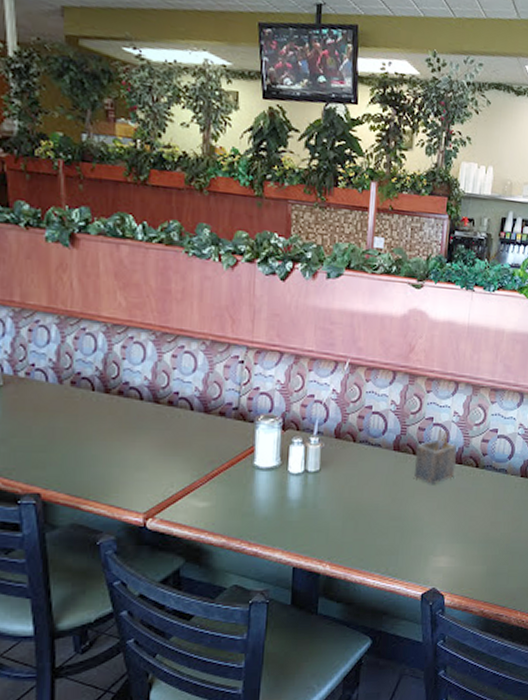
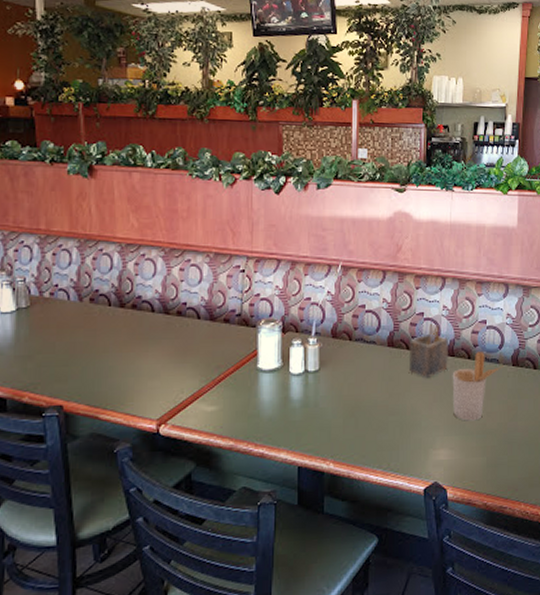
utensil holder: none [456,461,512,530] -> present [452,352,504,421]

